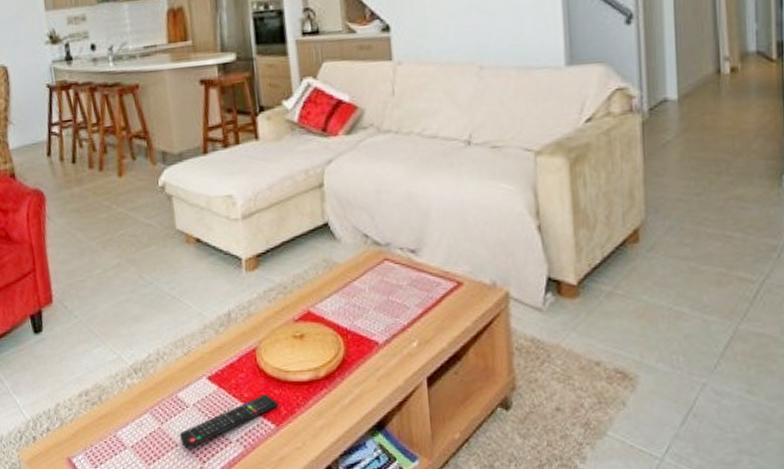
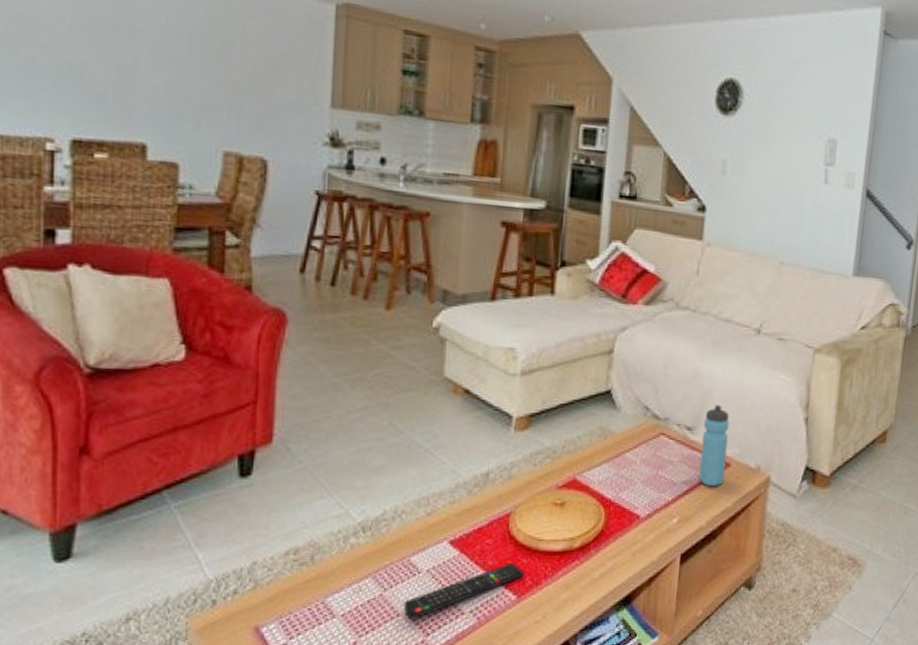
water bottle: none [427,223,458,307] -> present [699,404,730,486]

